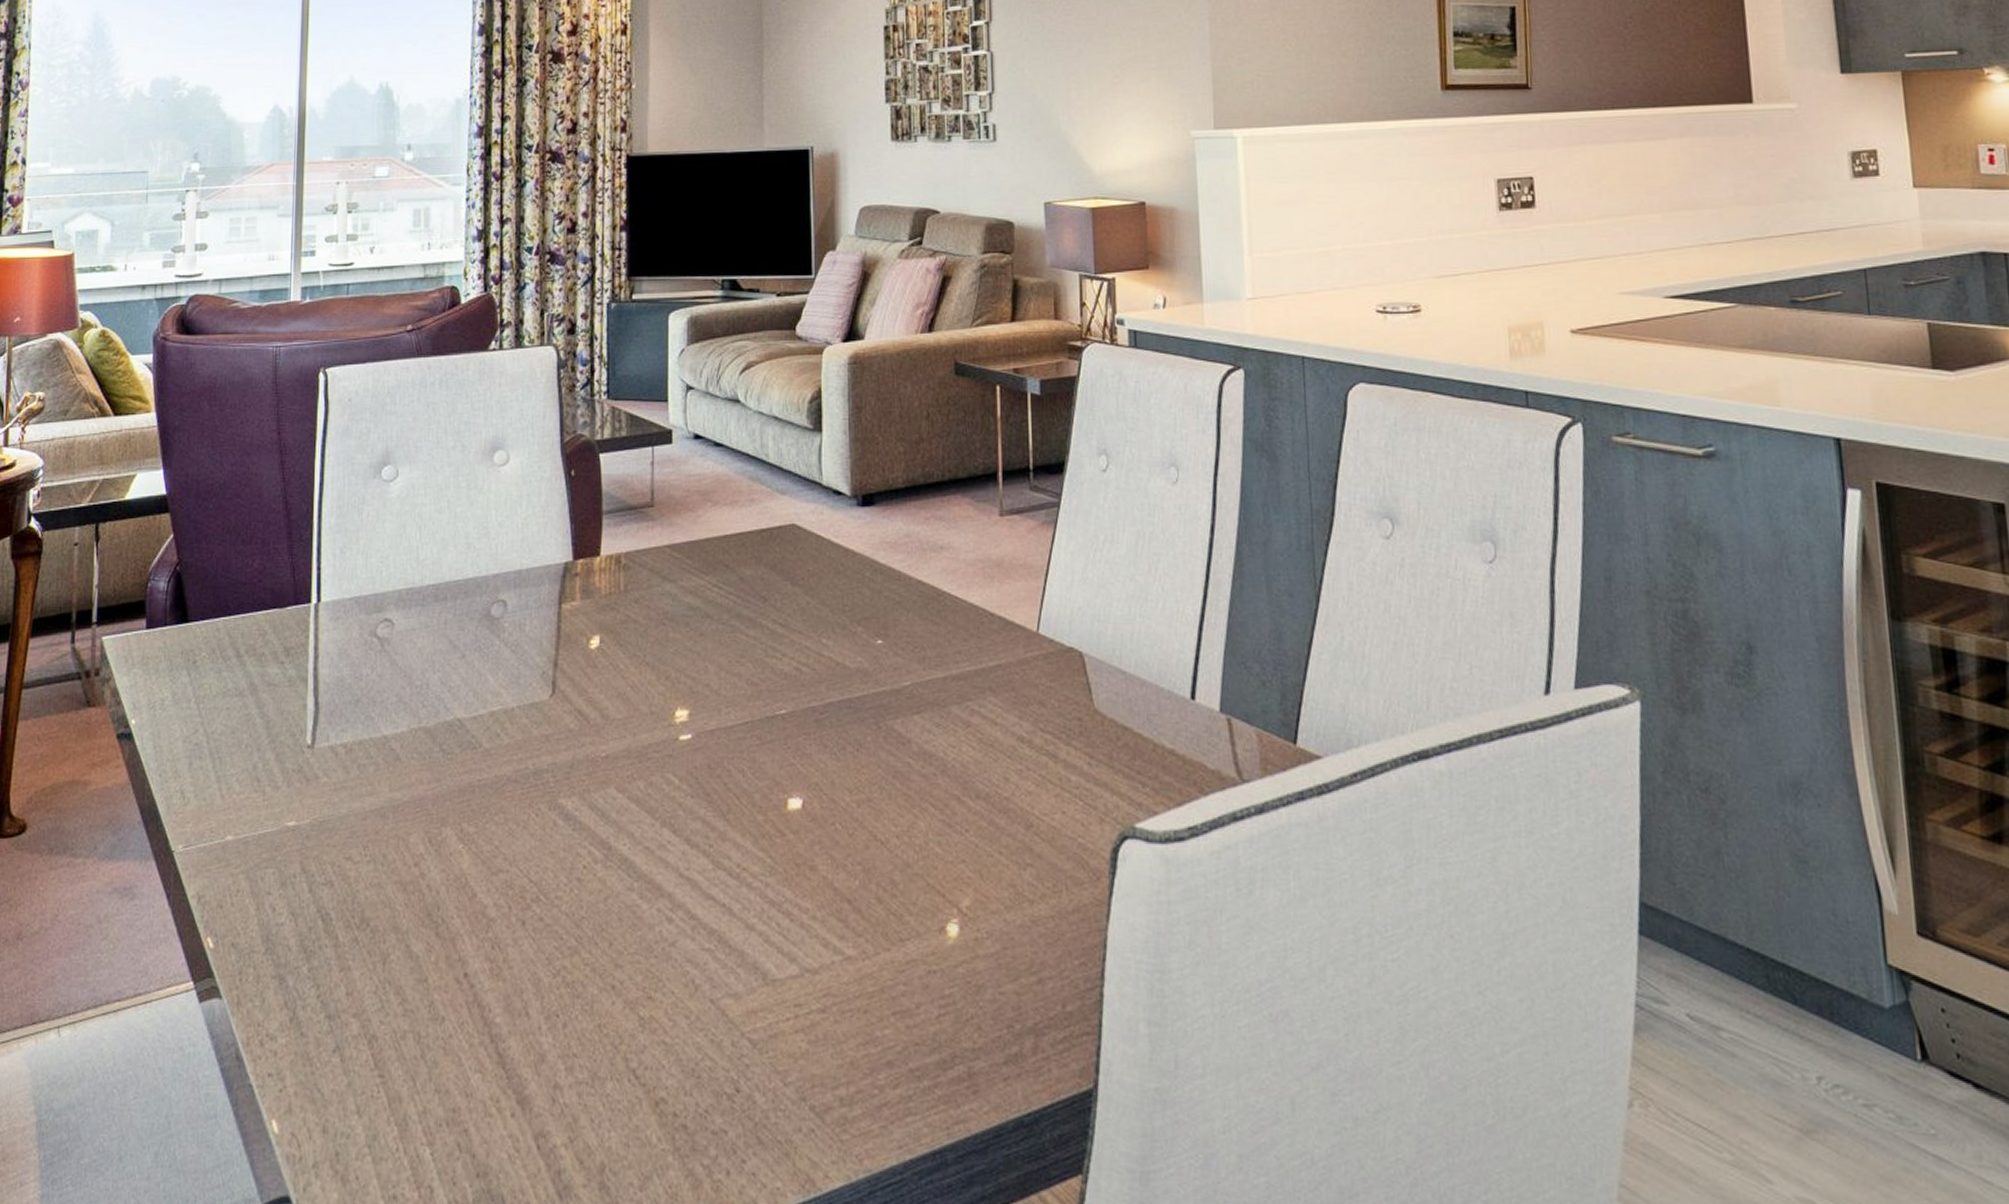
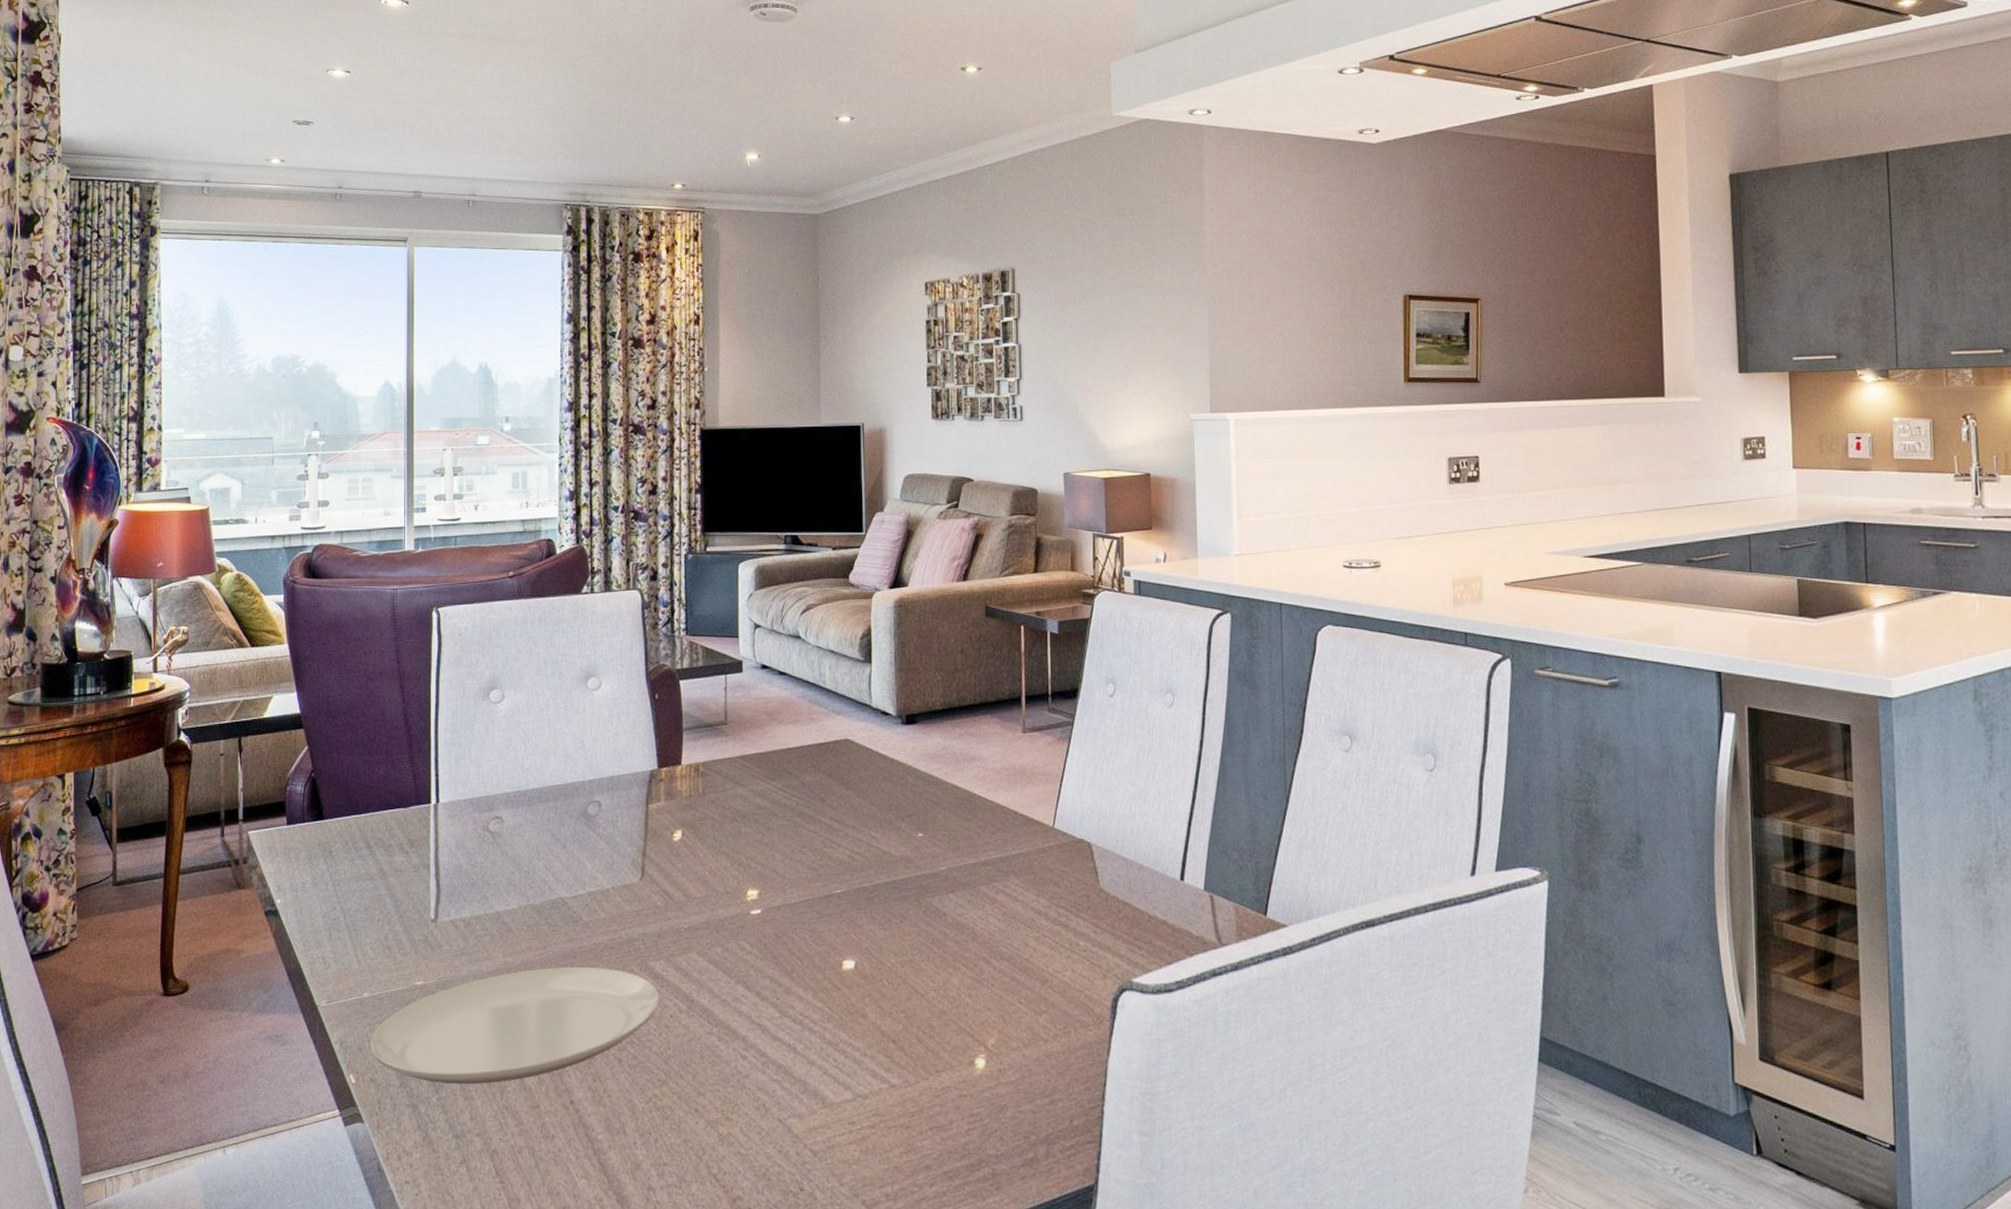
plate: none [232,804,571,951] -> present [370,966,659,1084]

